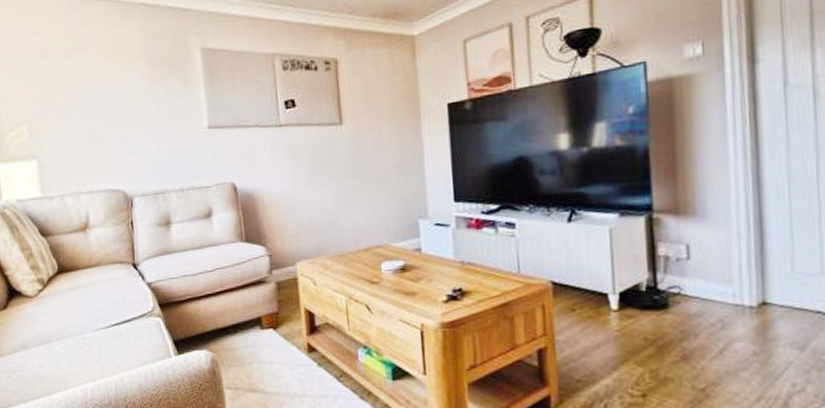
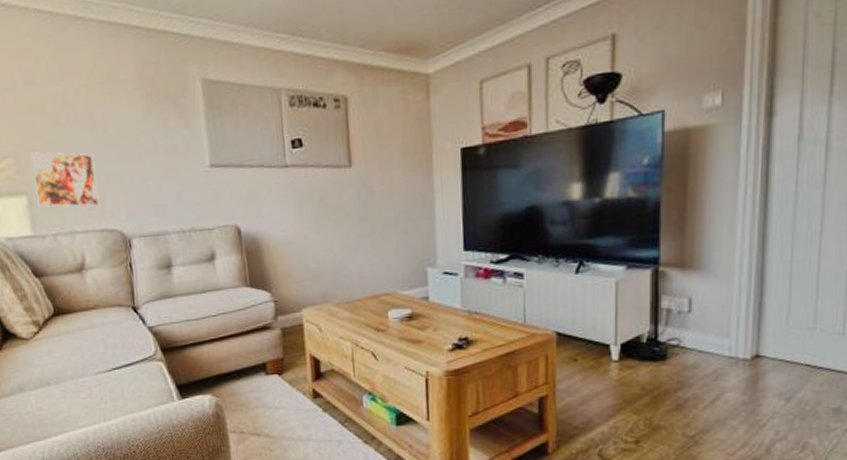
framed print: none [42,119,104,171] -> present [30,152,99,208]

